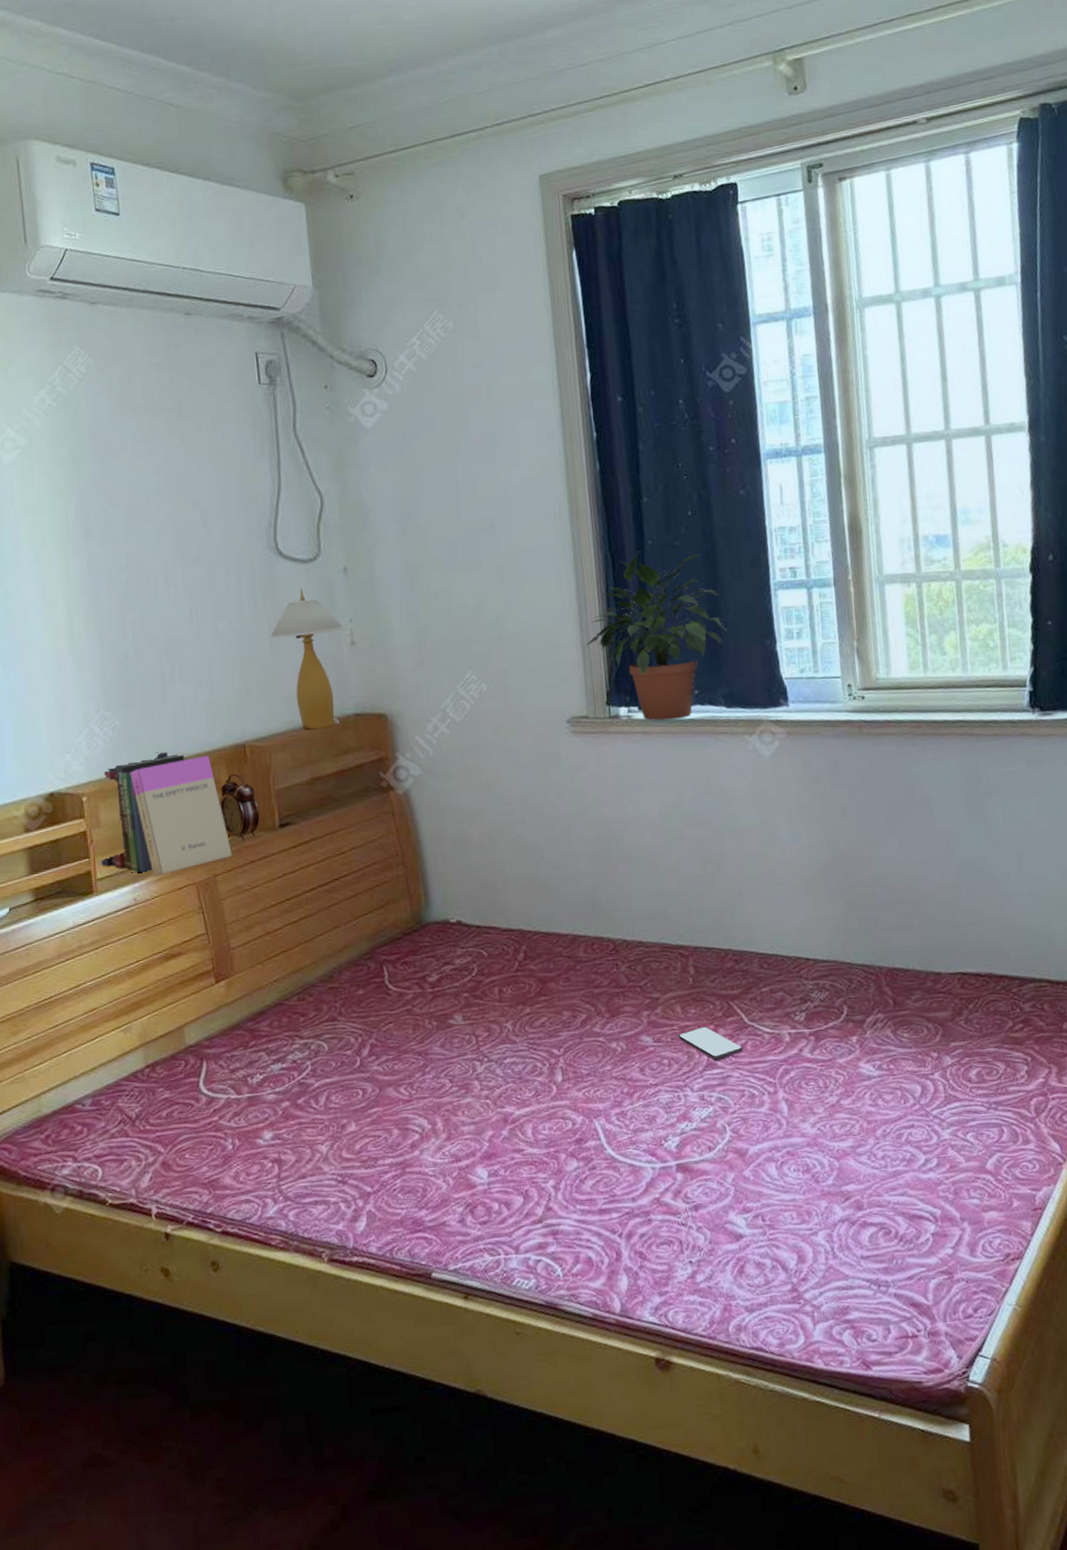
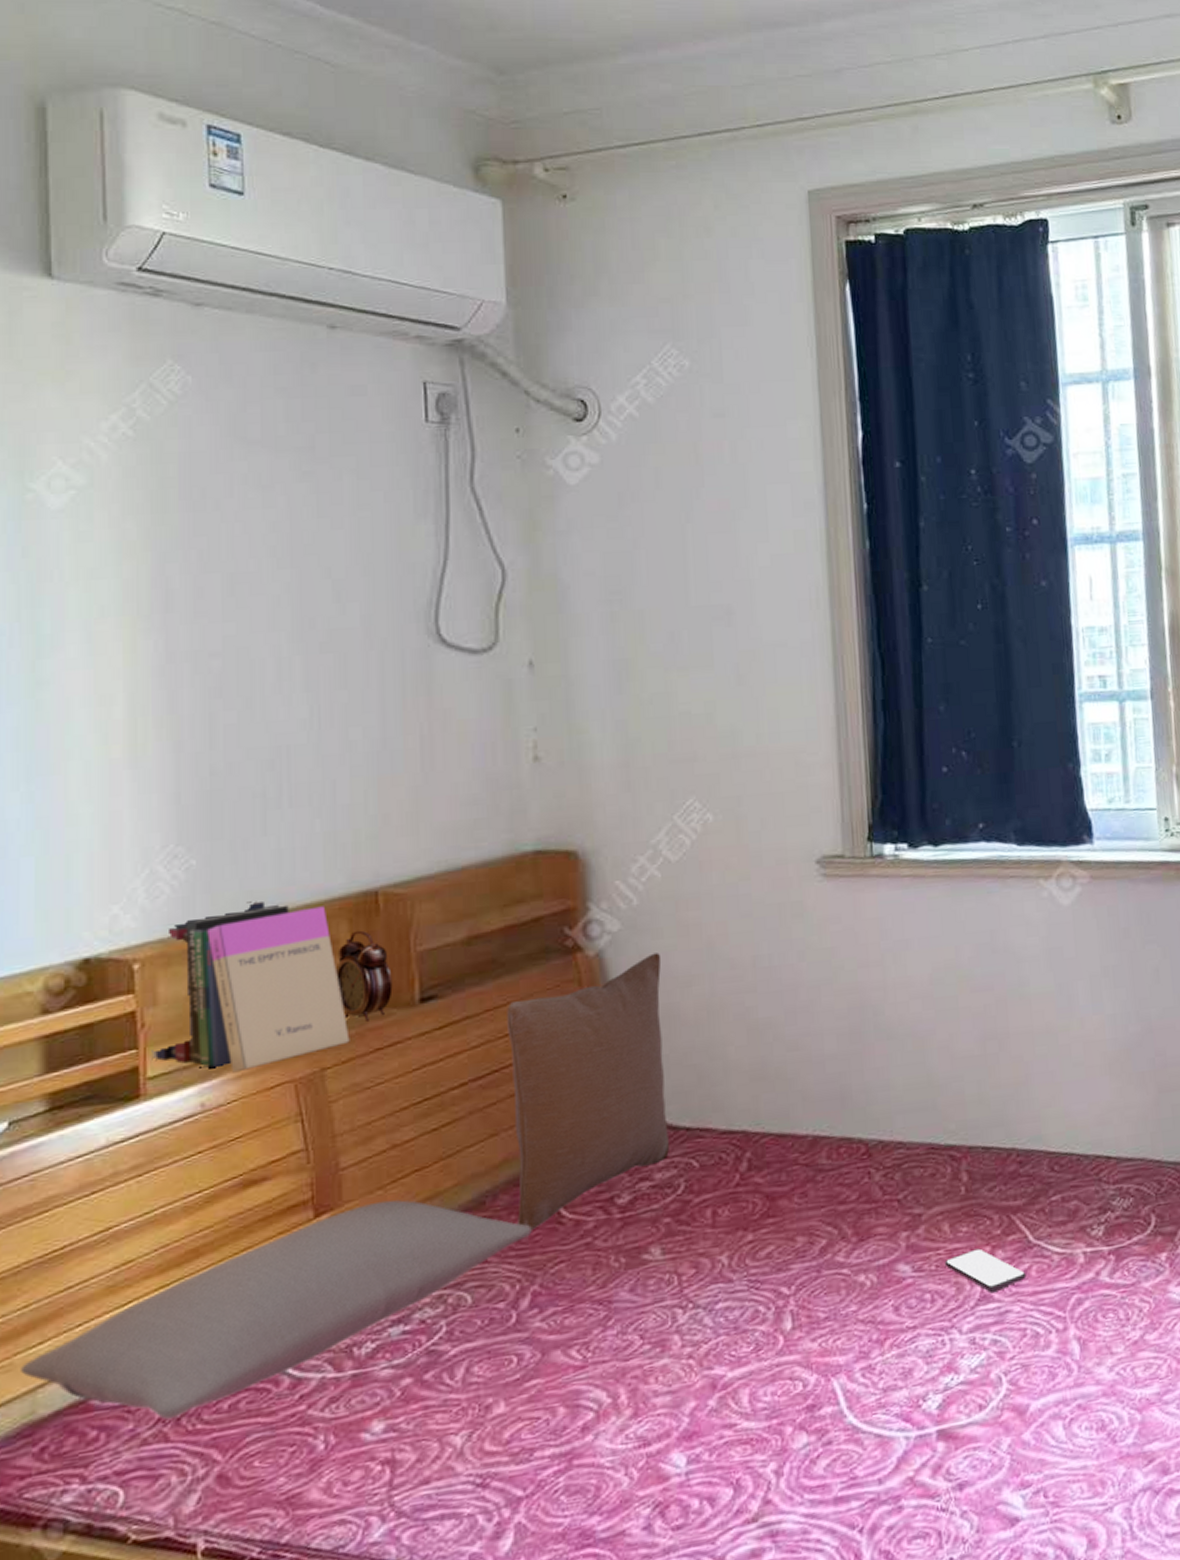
pillow: none [29,972,368,1121] -> present [21,1199,532,1420]
table lamp: present [268,588,346,731] -> none [419,686,527,873]
pillow: none [341,792,465,998] -> present [507,952,669,1230]
potted plant: present [586,550,727,722] -> none [844,650,1021,862]

